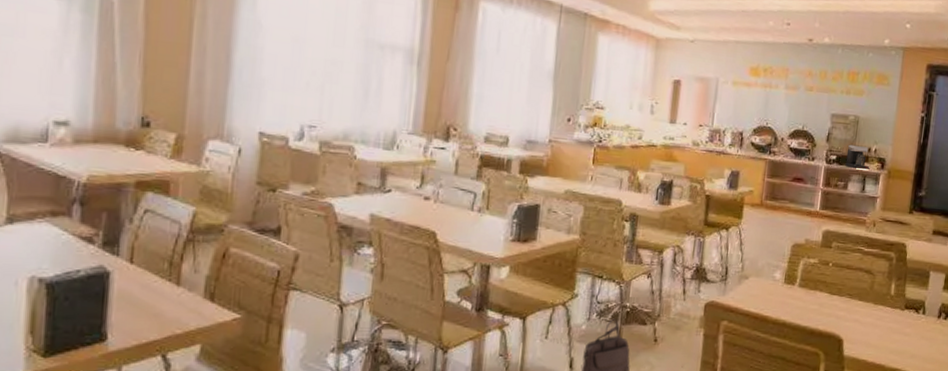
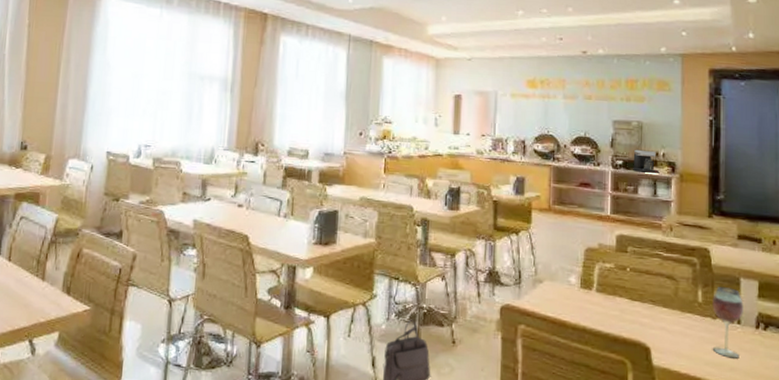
wineglass: none [898,279,930,346] -> present [712,286,744,359]

